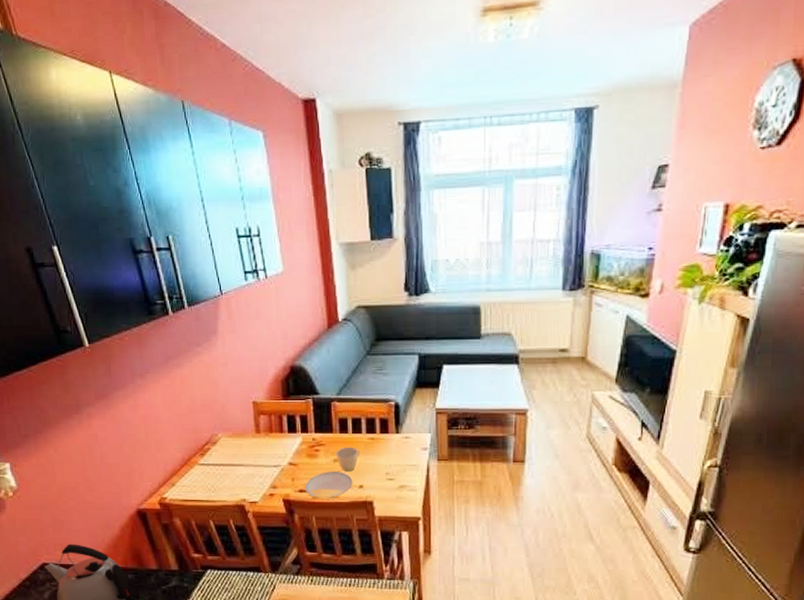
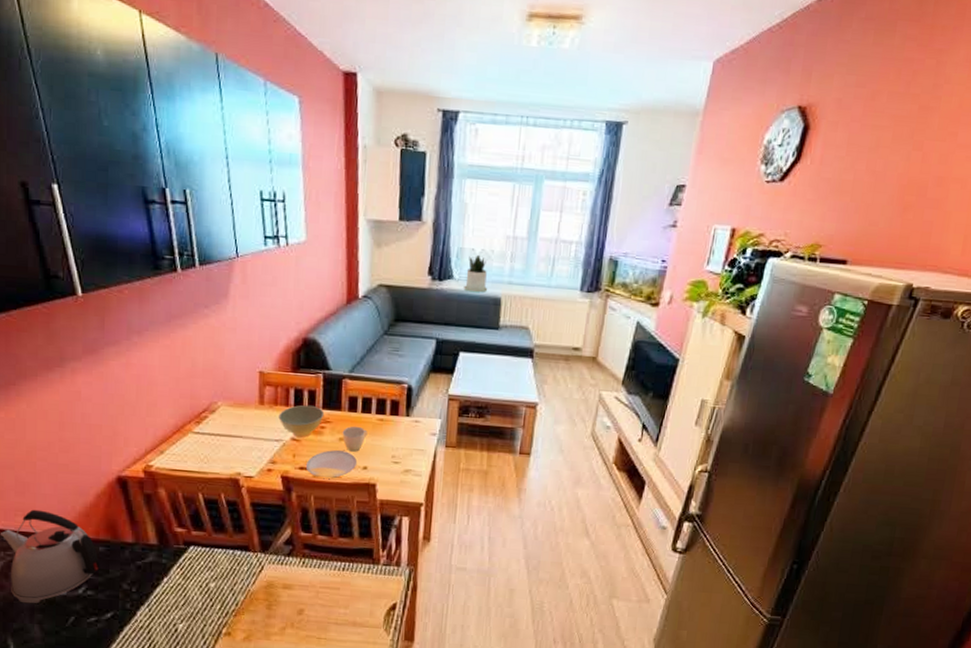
bowl: none [275,430,317,461] -> present [278,404,325,438]
planter: none [441,264,465,304] -> present [464,254,487,293]

